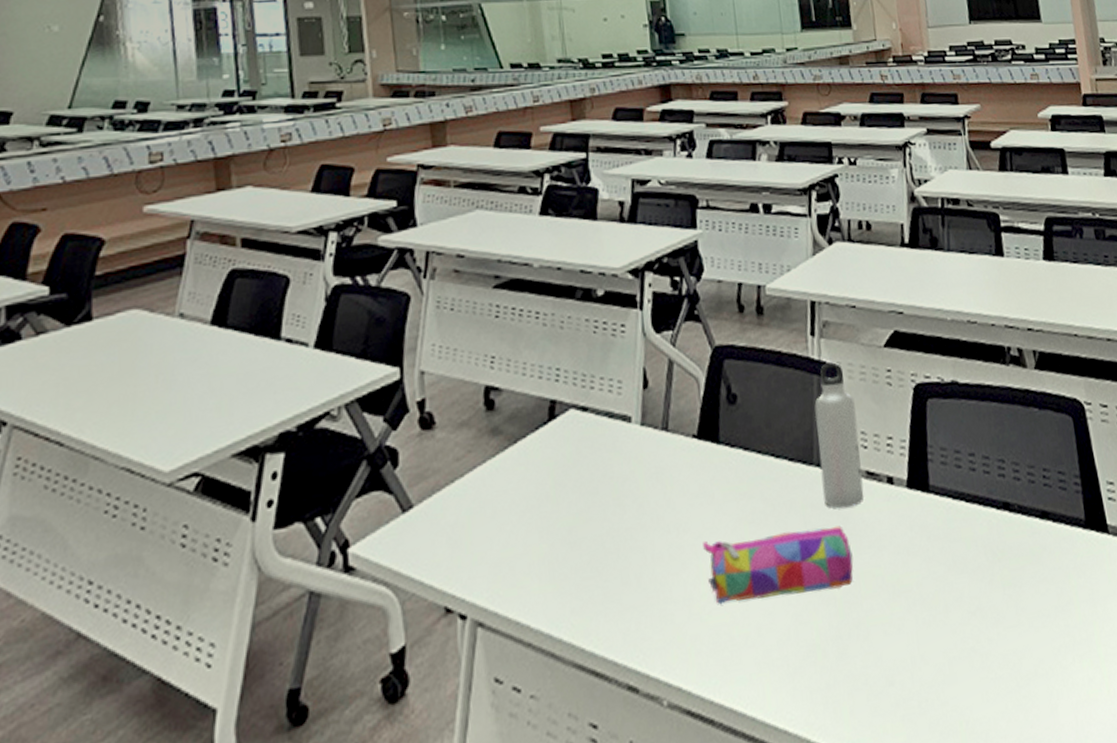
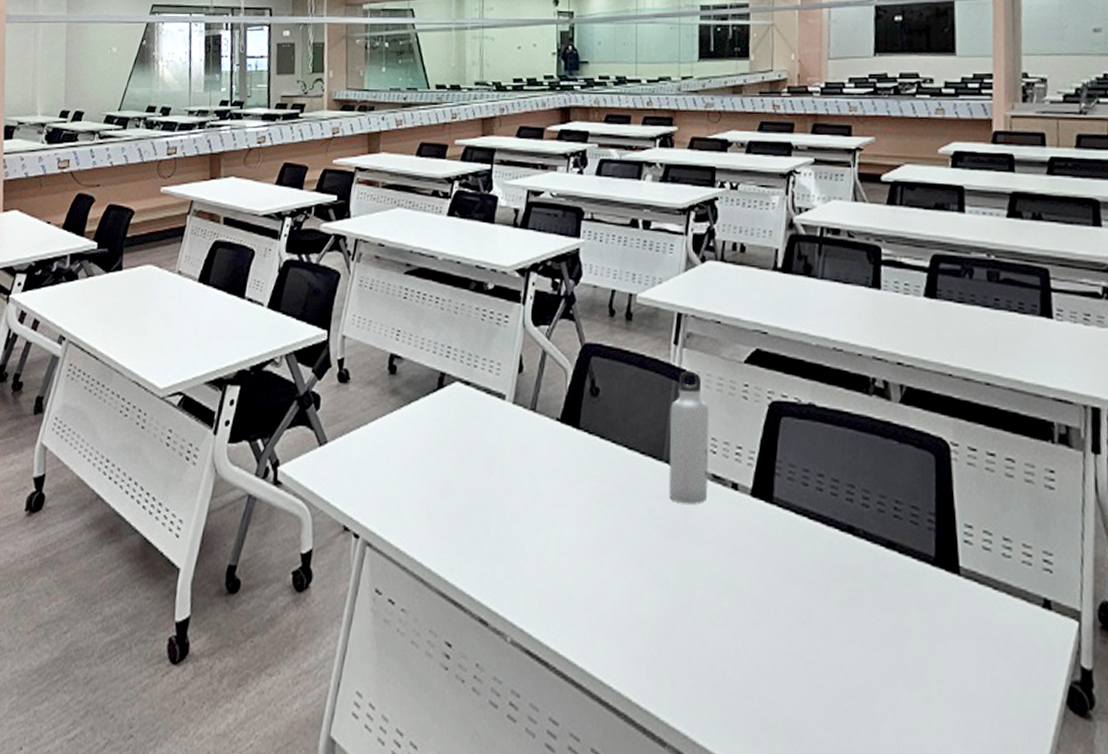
pencil case: present [703,525,854,604] -> none [555,510,690,574]

